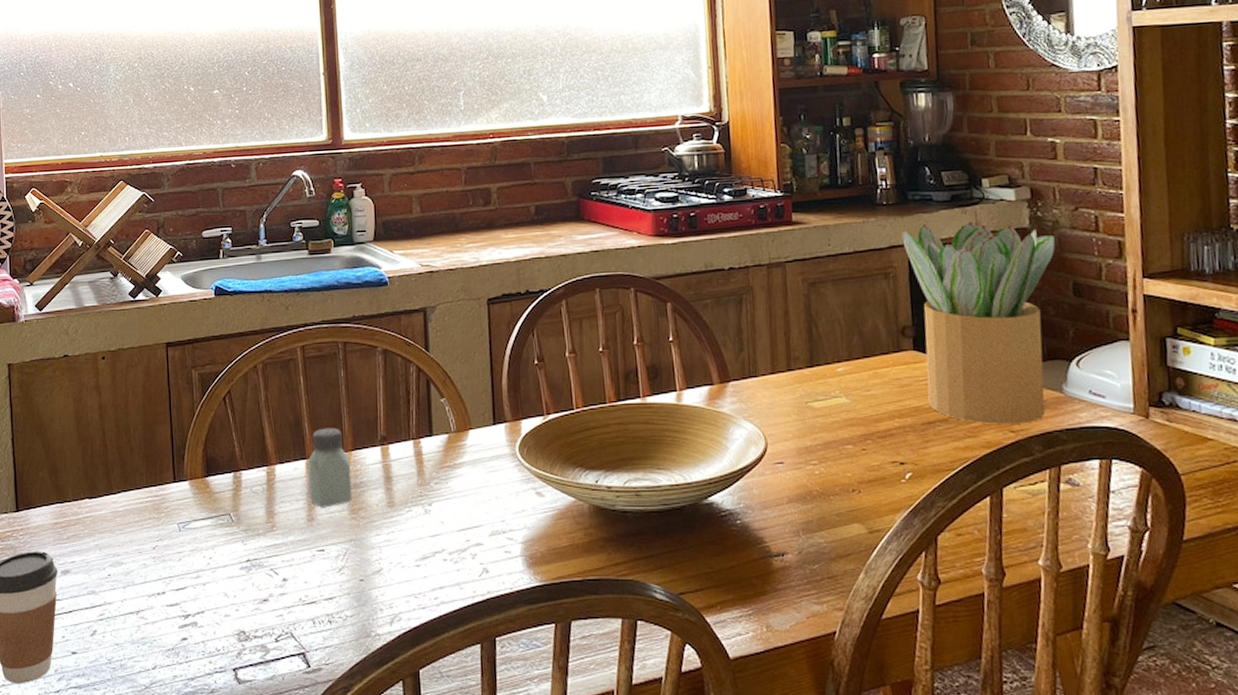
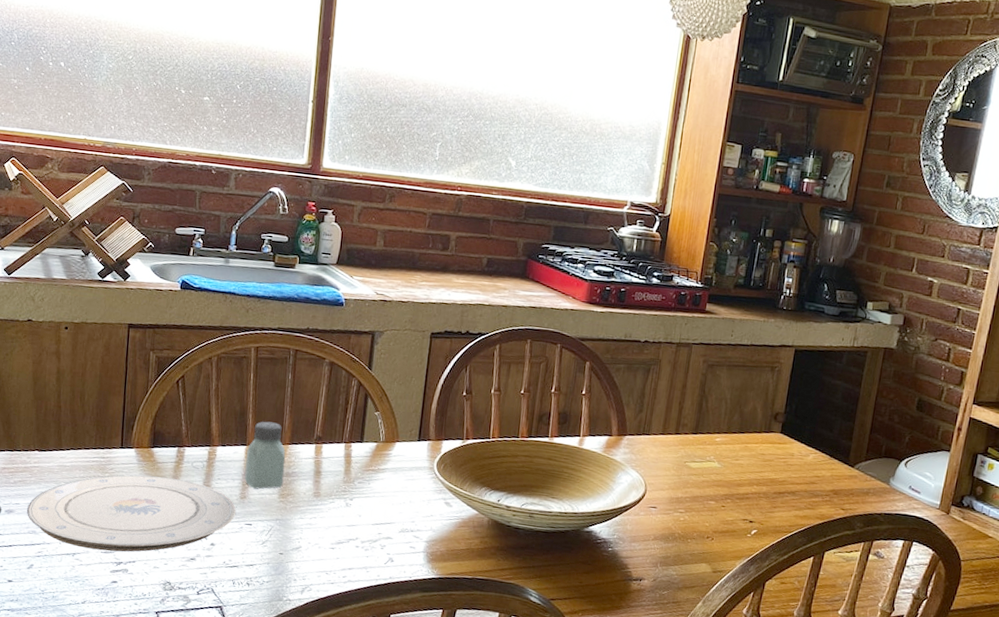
plate: none [83,508,306,604] -> present [26,475,237,552]
potted plant: present [901,222,1055,424] -> none [783,331,913,505]

